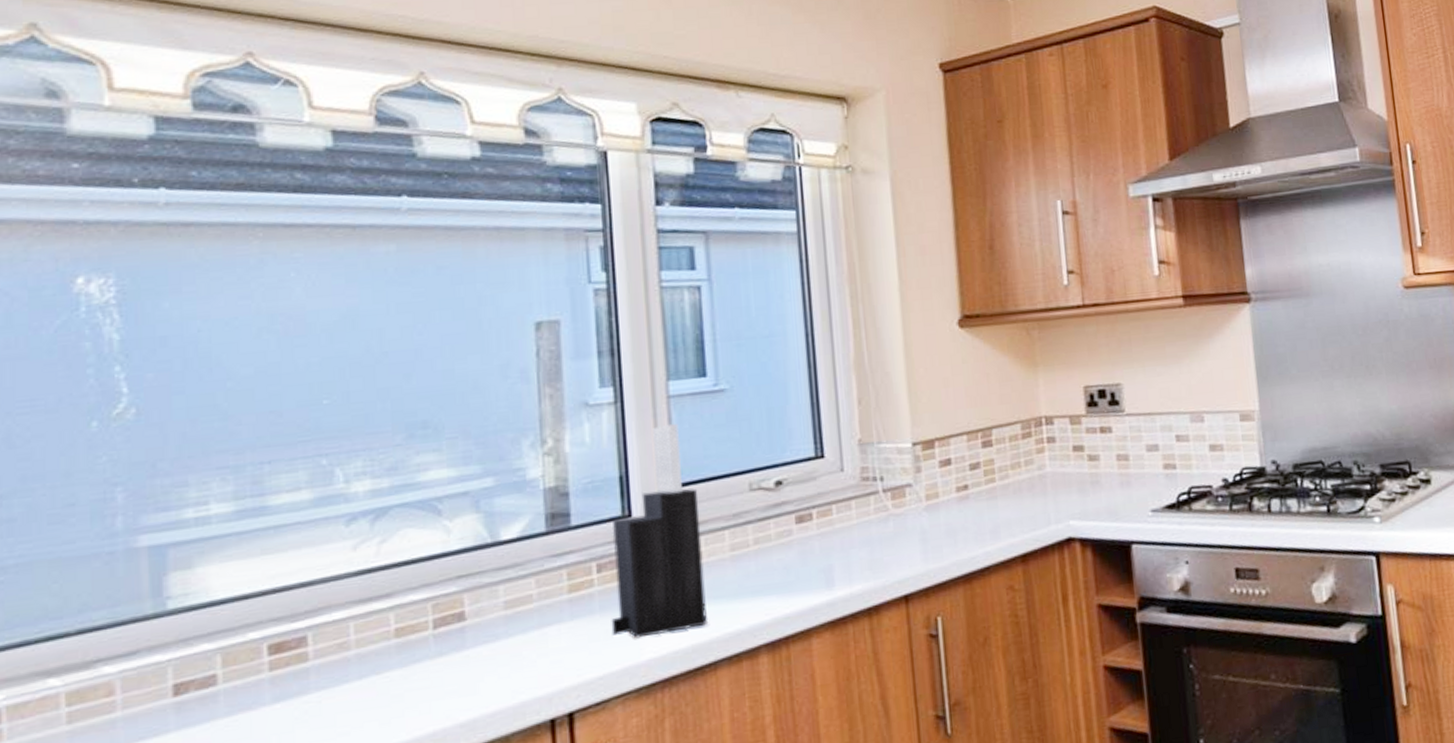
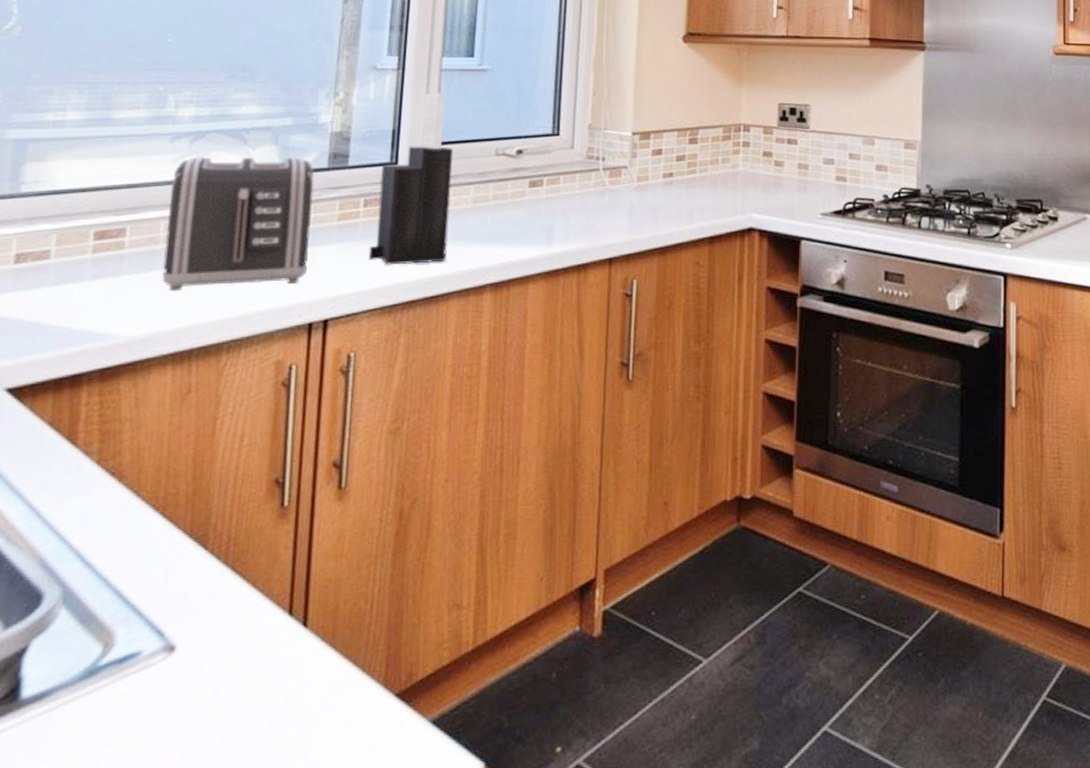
toaster: none [354,523,540,705] -> present [162,156,315,292]

